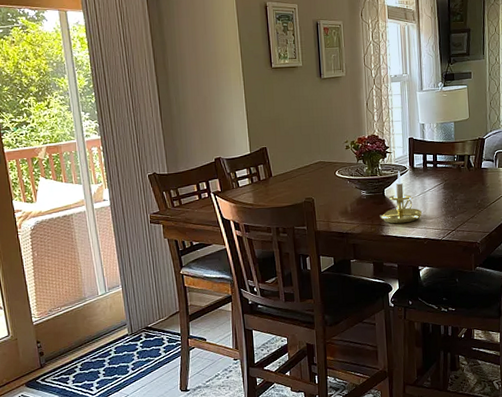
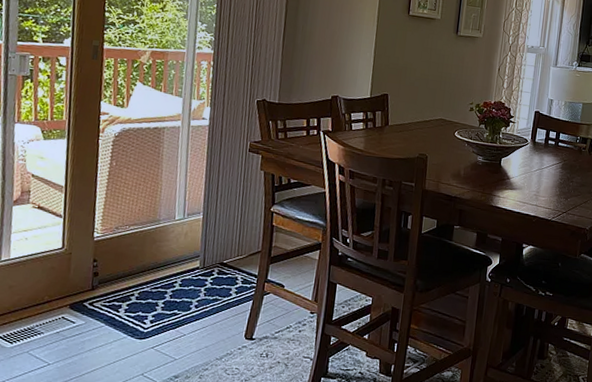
candle holder: present [380,171,422,224] -> none [492,142,535,197]

